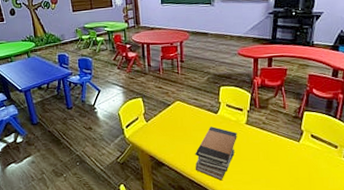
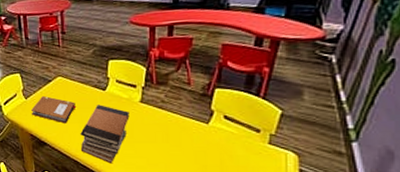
notebook: none [150,119,193,145] -> present [30,96,77,124]

